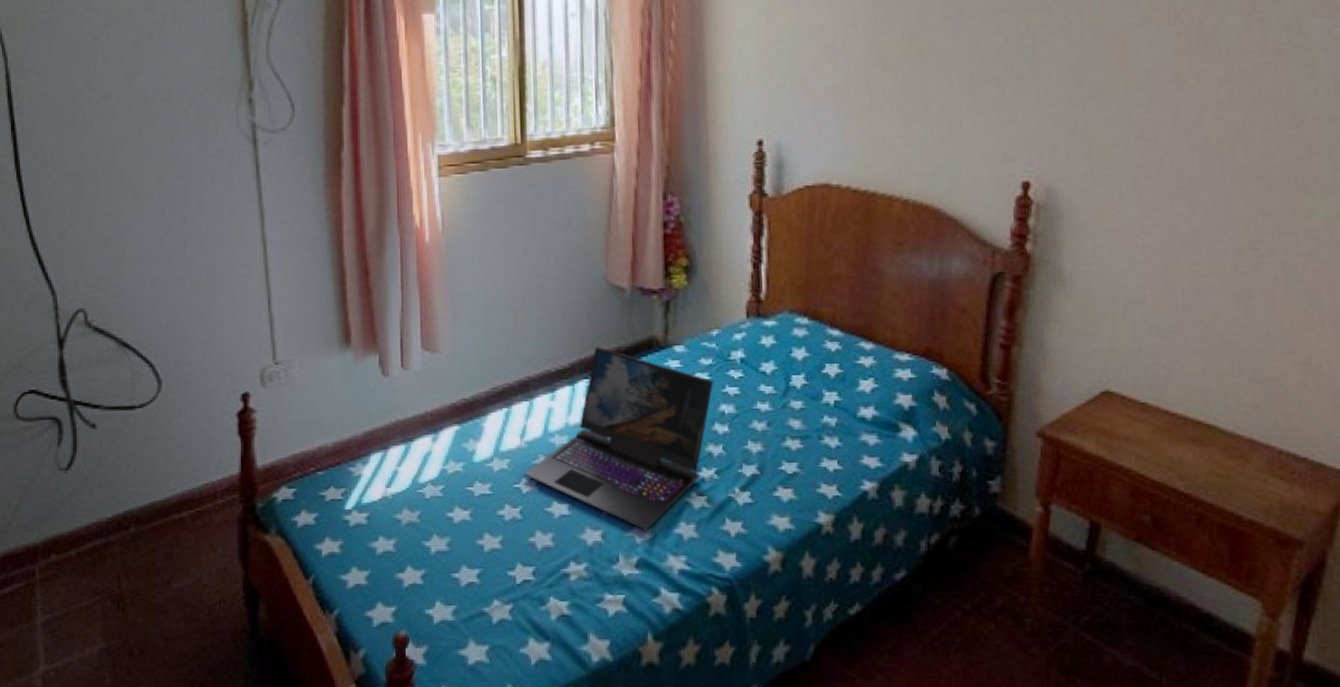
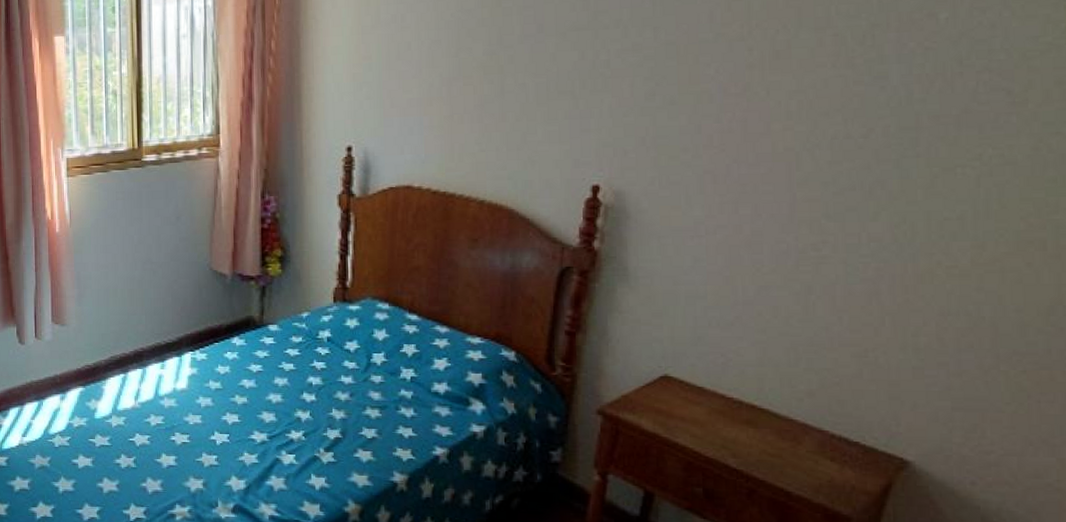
laptop: present [524,346,714,531] -> none [138,323,304,482]

